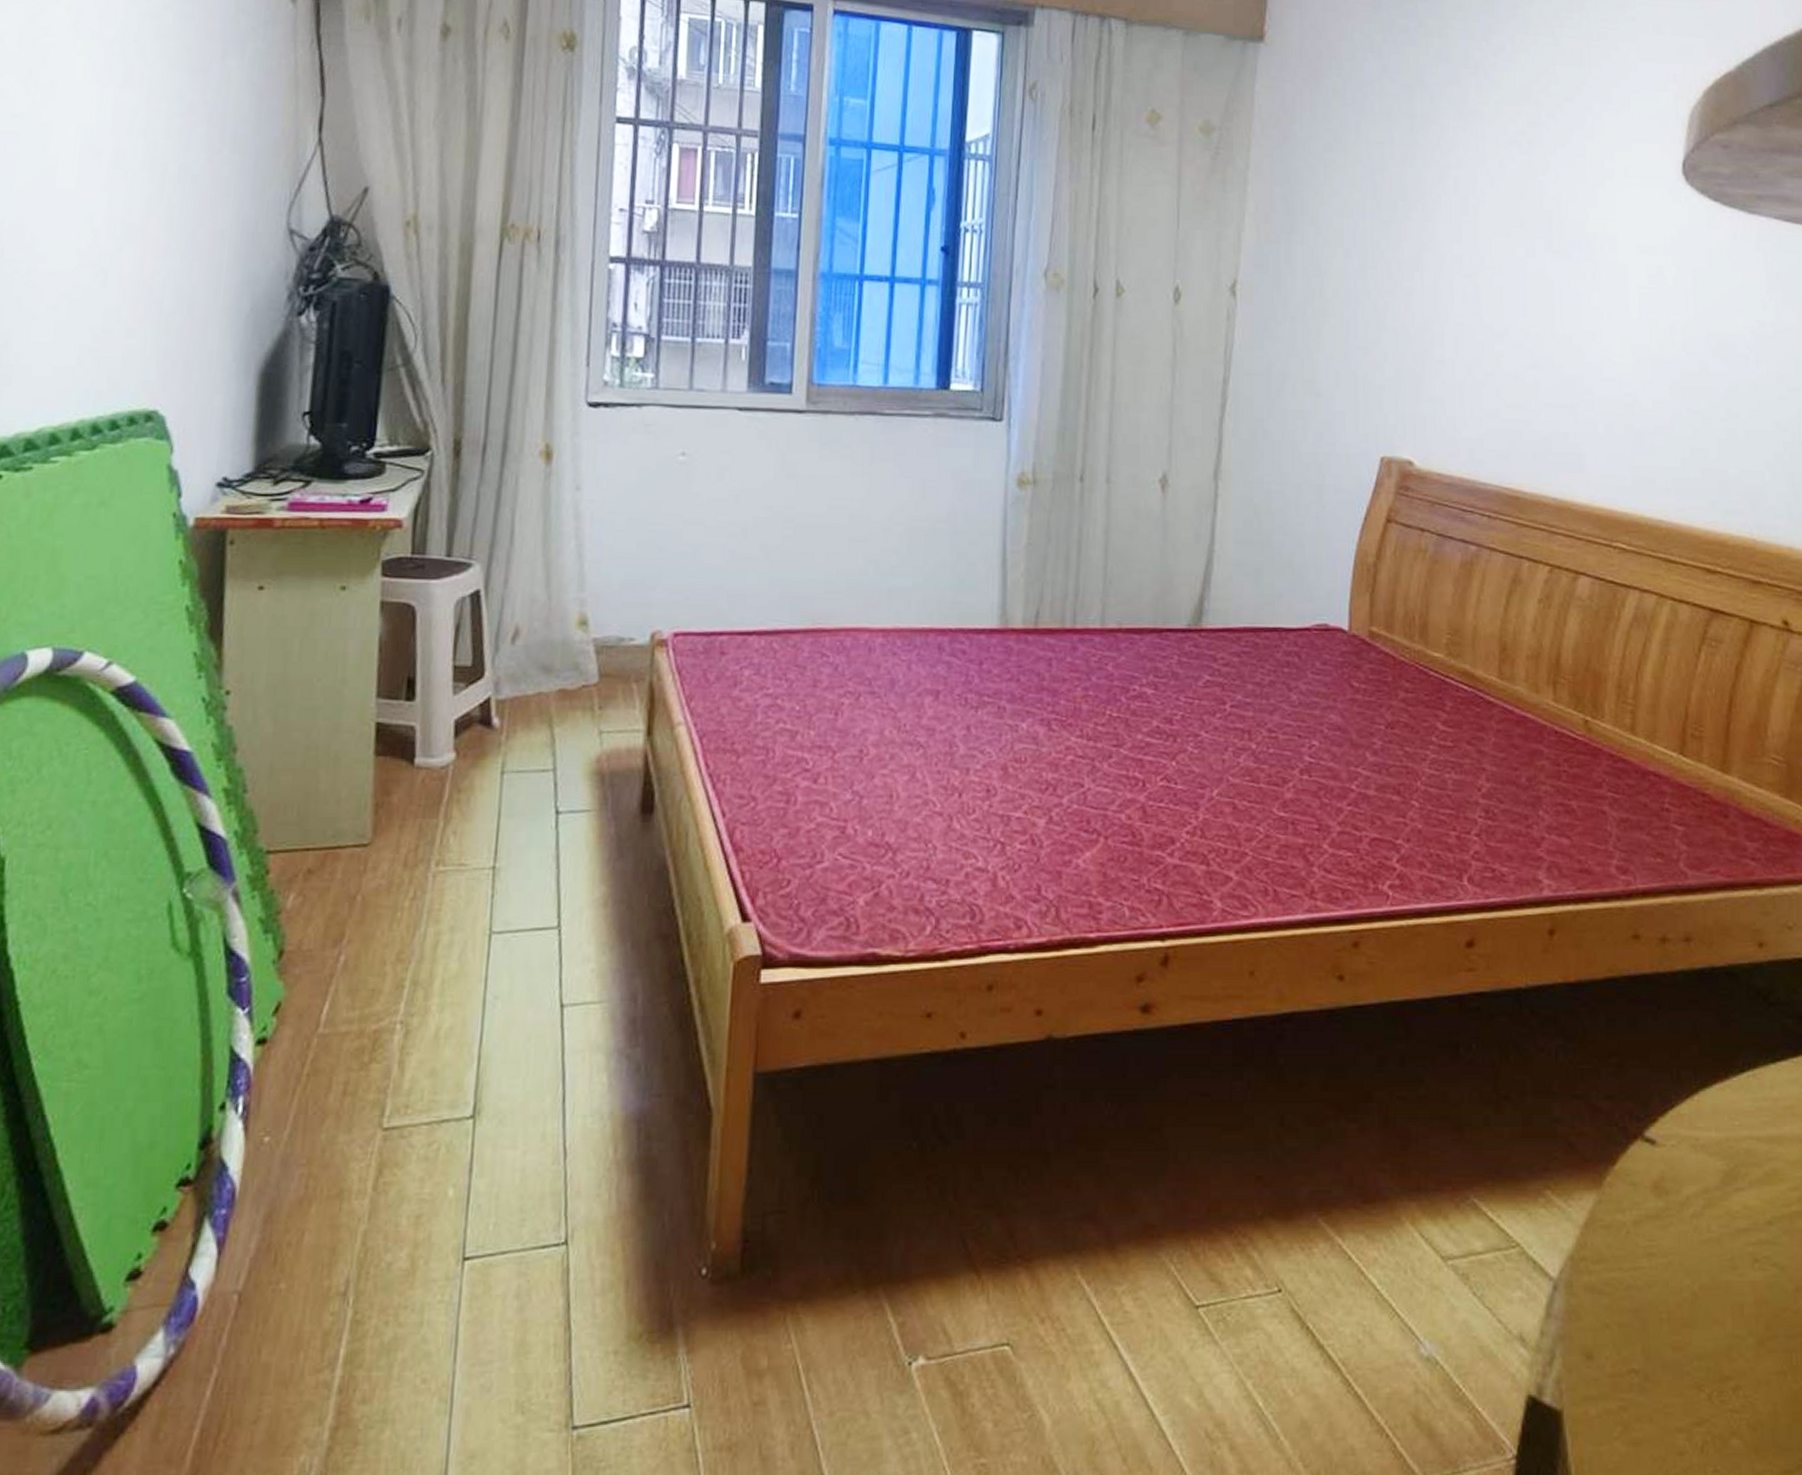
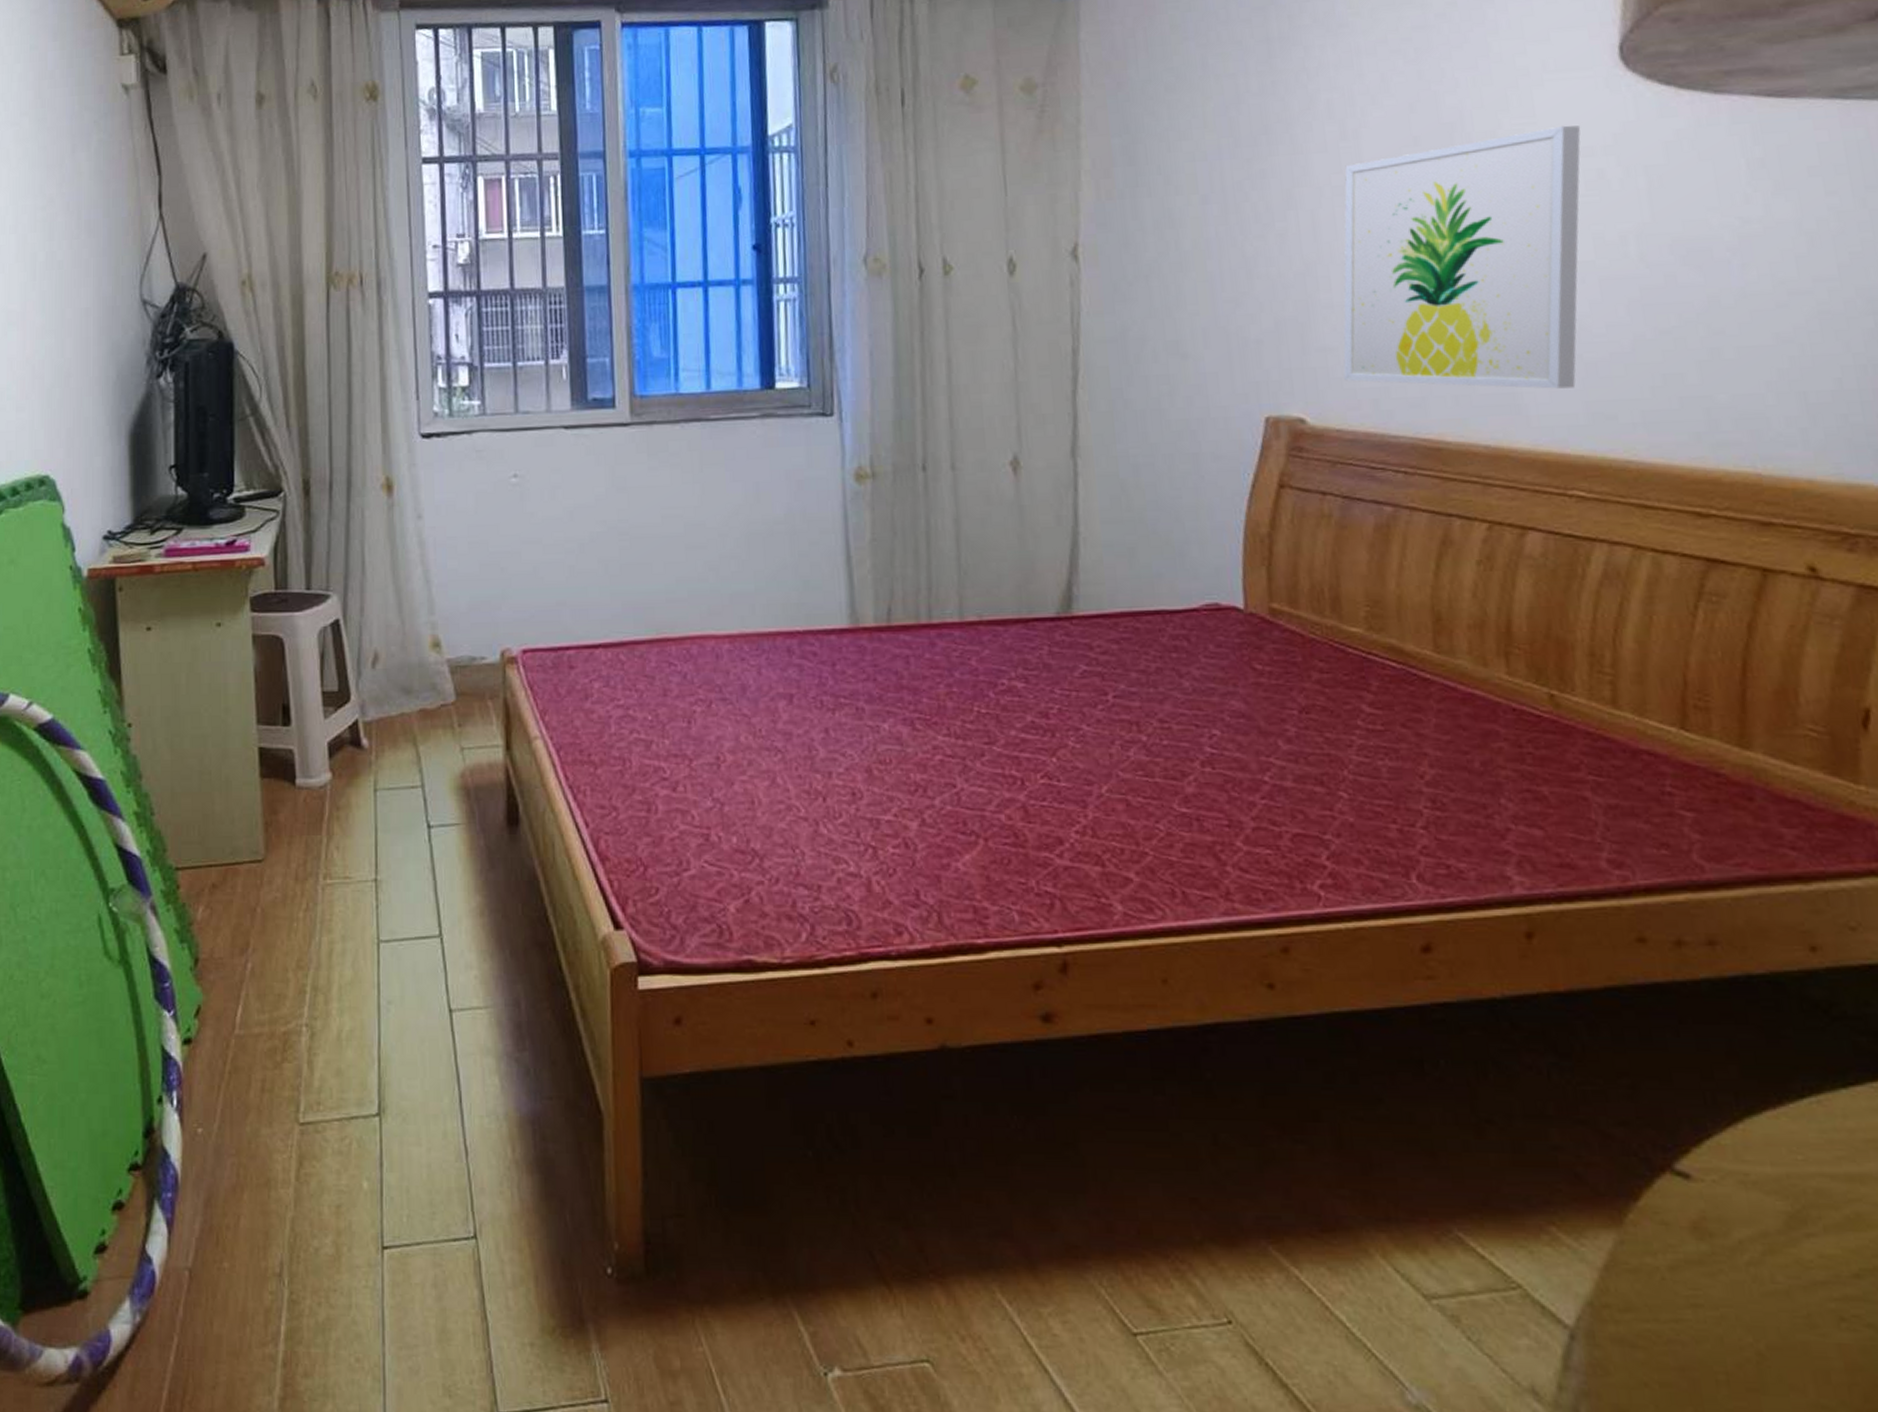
wall art: none [1447,225,1649,454] -> present [1343,125,1581,389]

